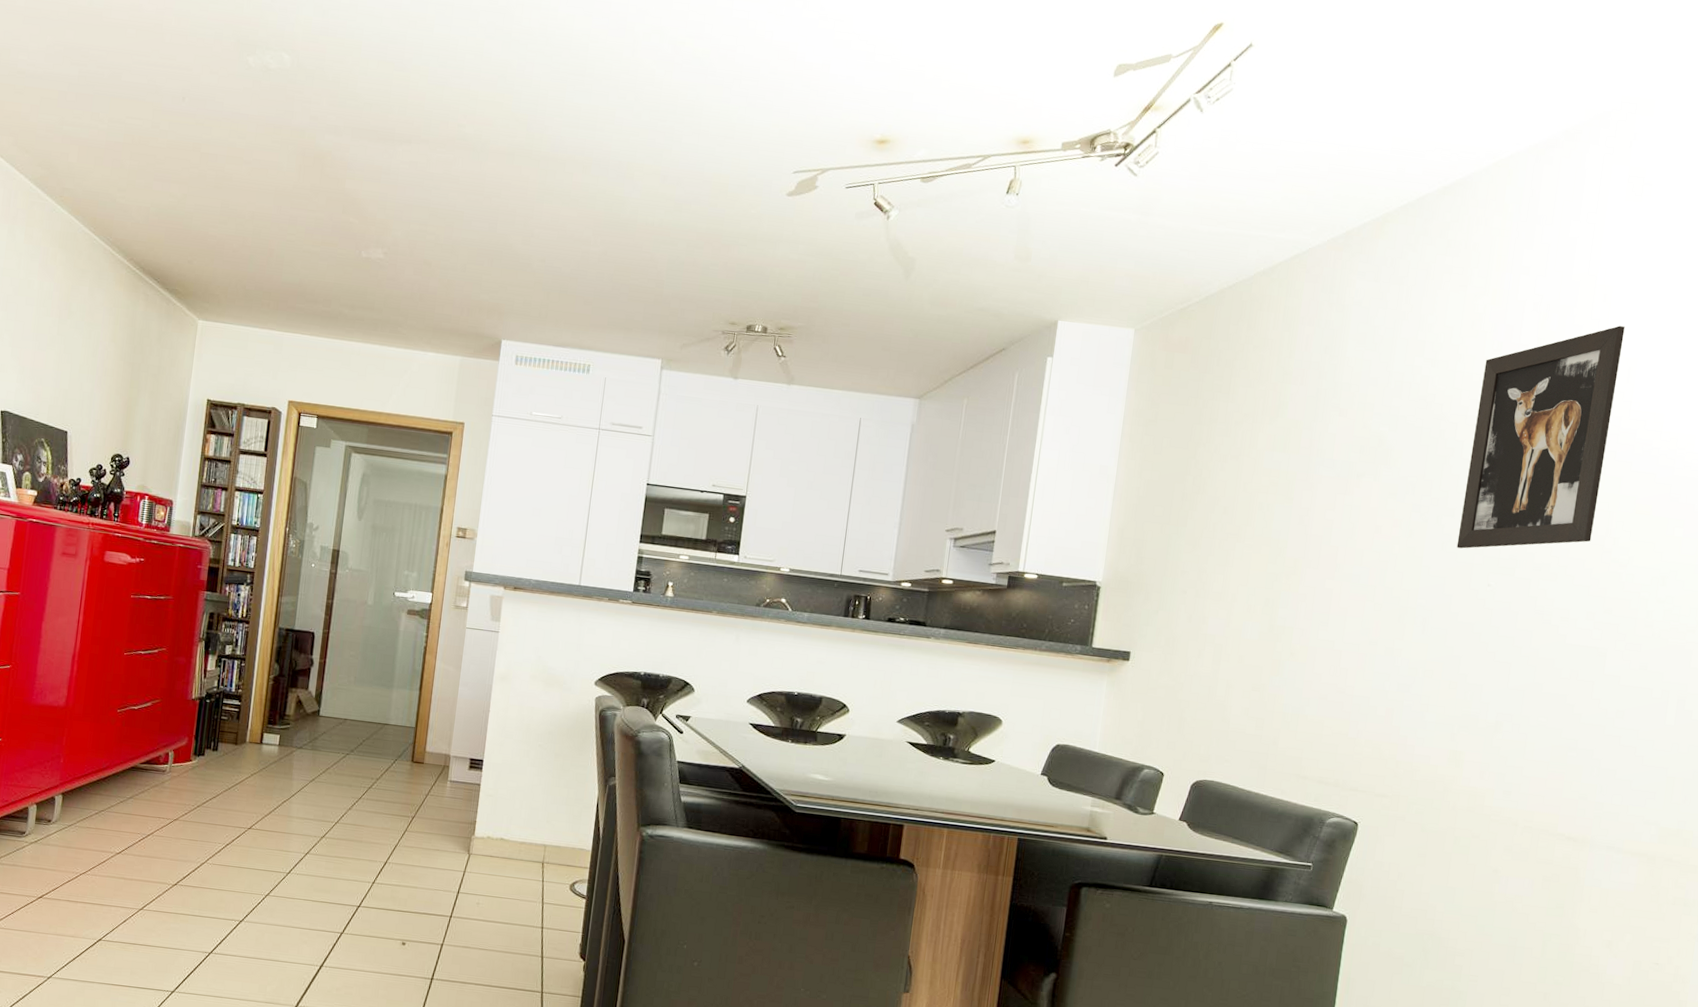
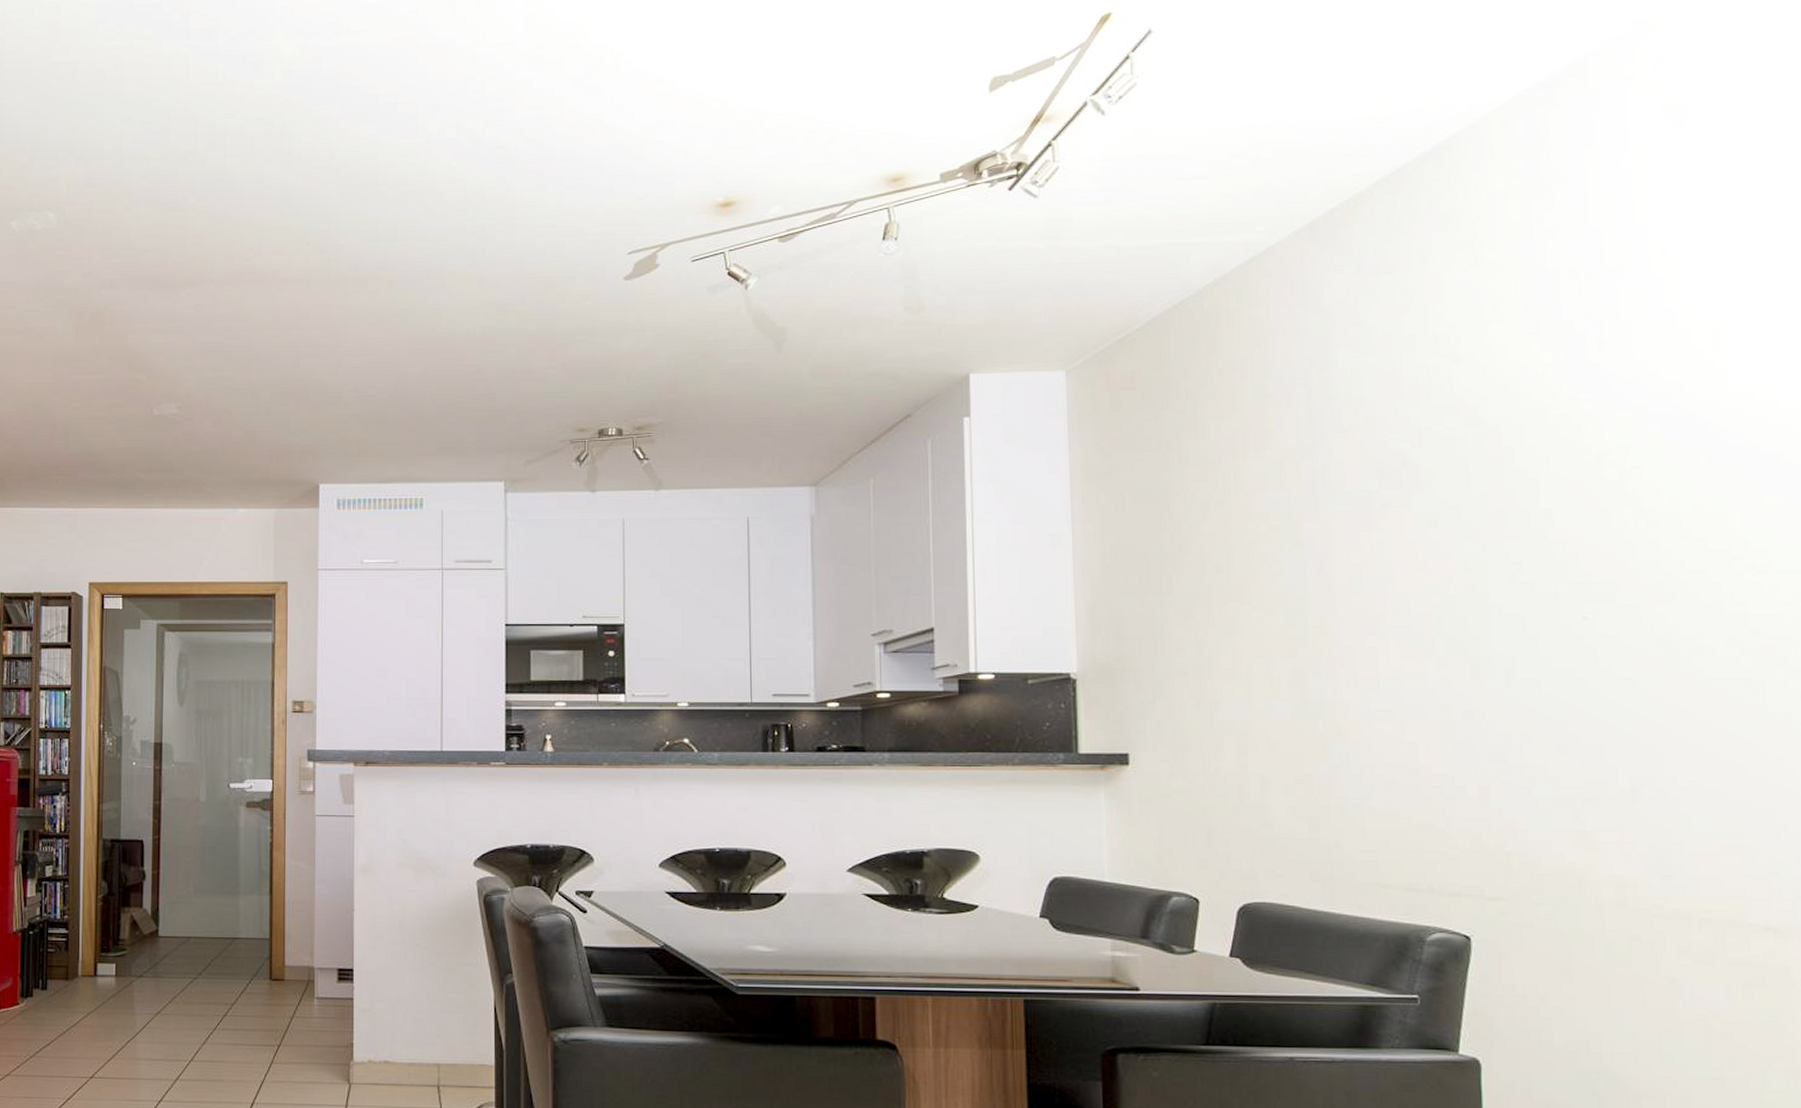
wall art: present [1456,326,1625,549] -> none [1521,282,1711,577]

